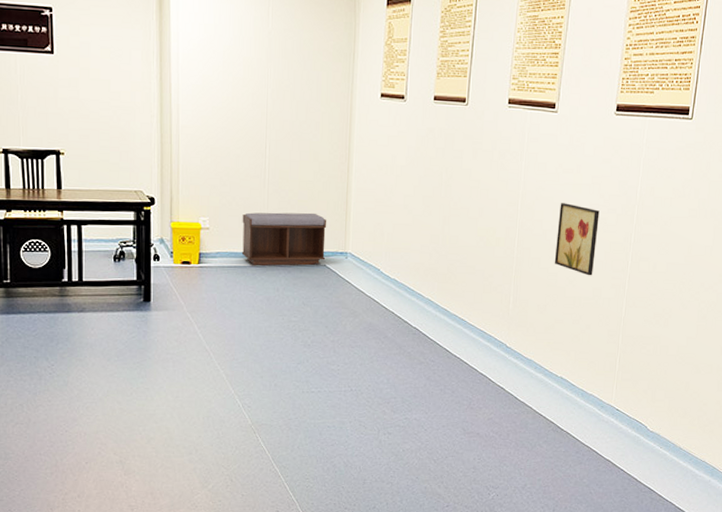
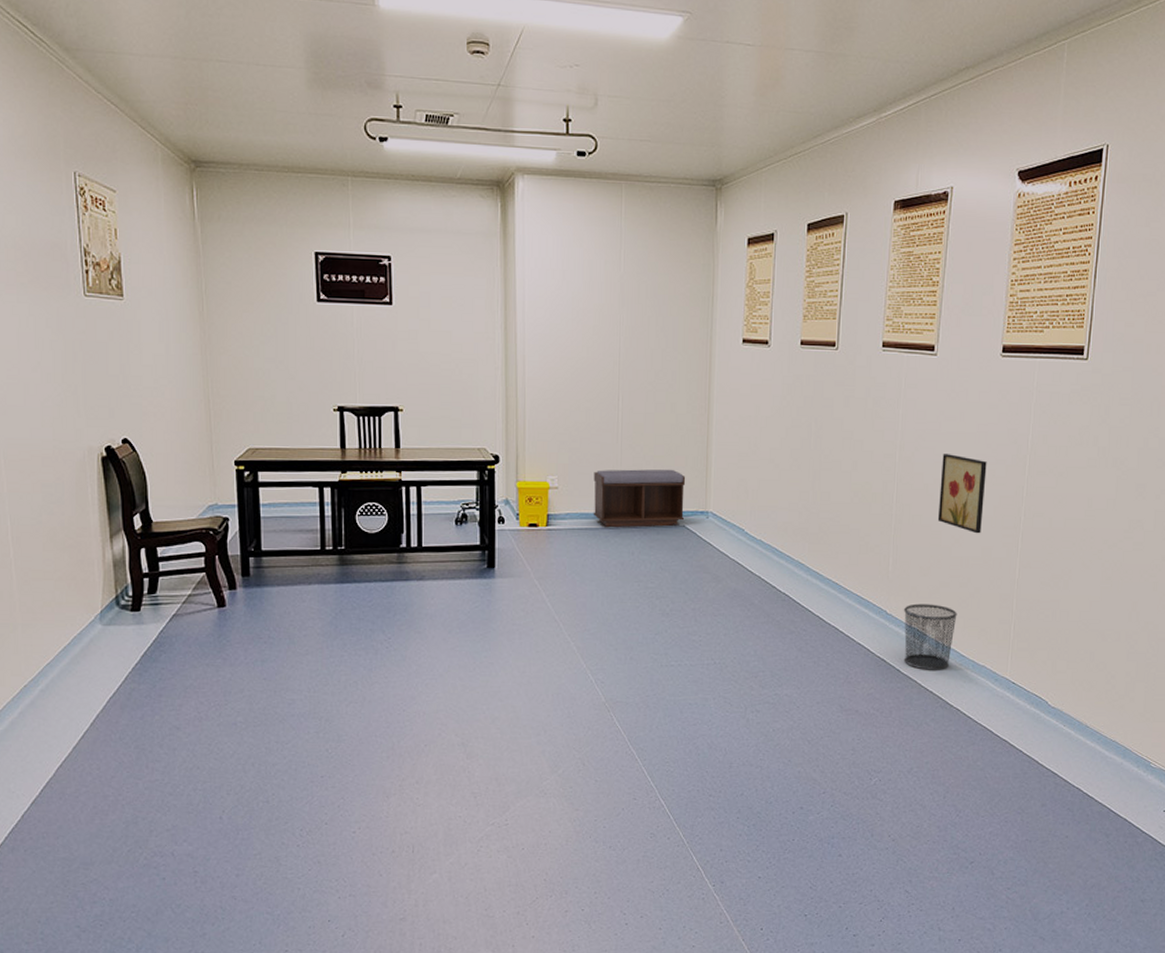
waste bin: none [521,338,570,398] -> present [903,603,957,670]

